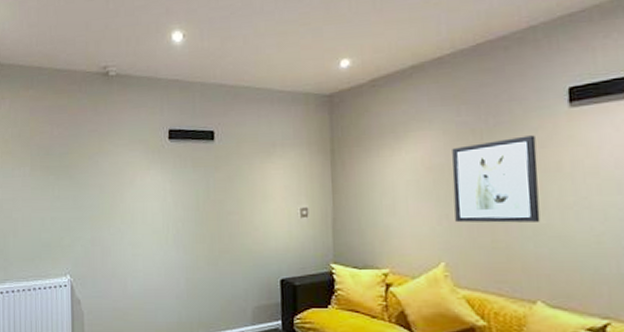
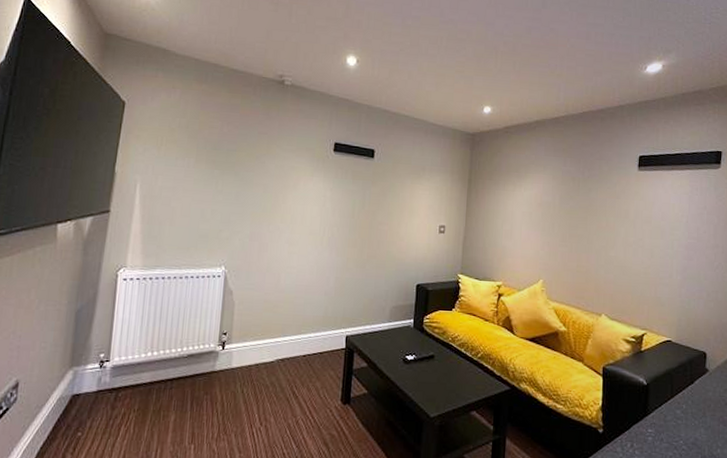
wall art: present [452,135,540,223] -> none [554,188,614,254]

